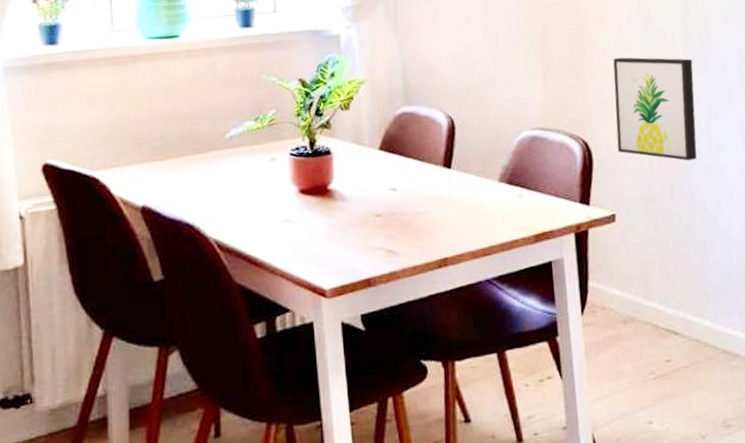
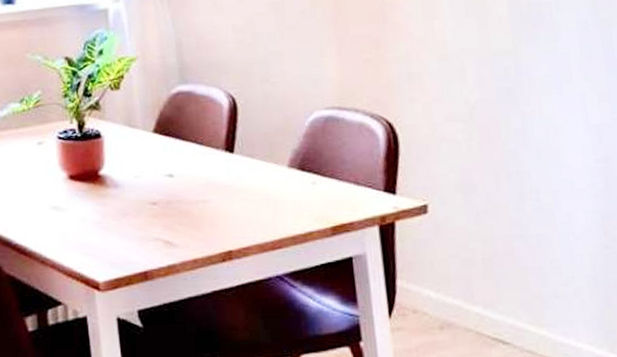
wall art: present [613,57,697,161] -> none [421,25,527,144]

